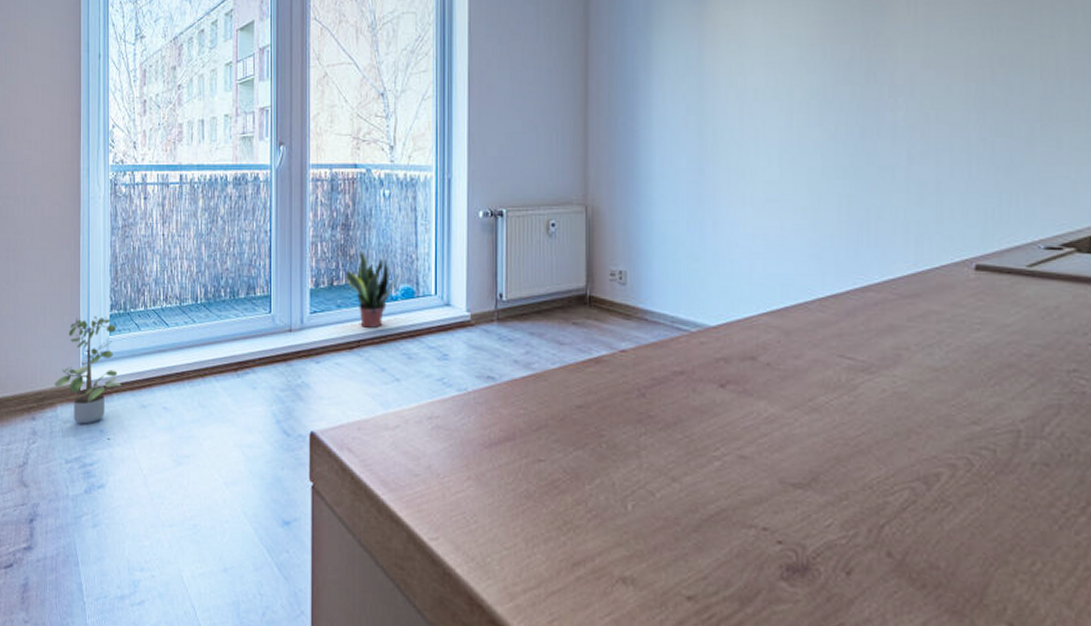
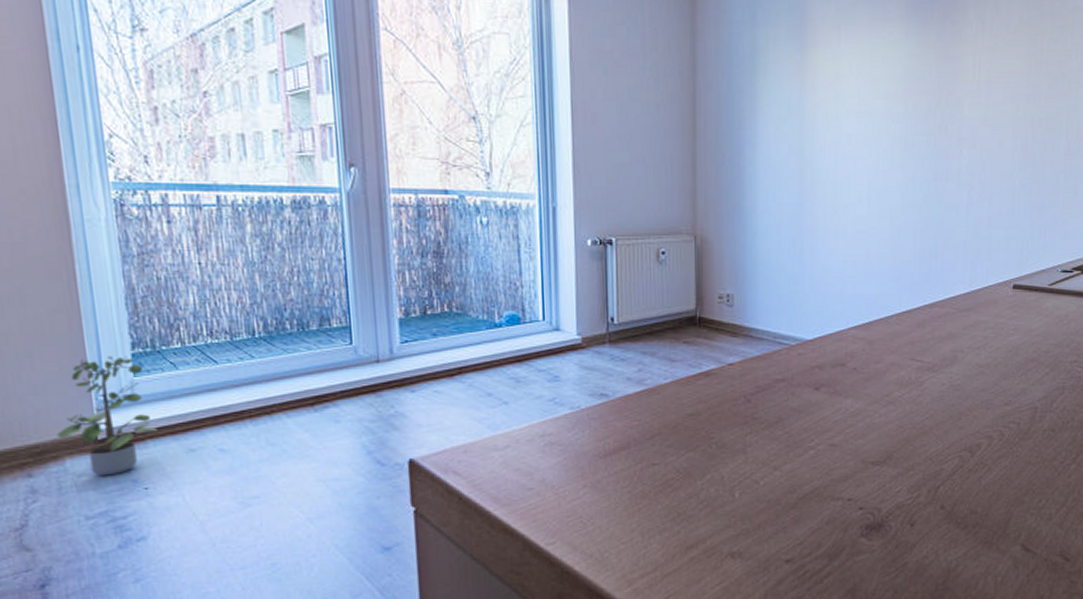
potted plant: present [346,251,402,328] -> none [441,279,506,355]

